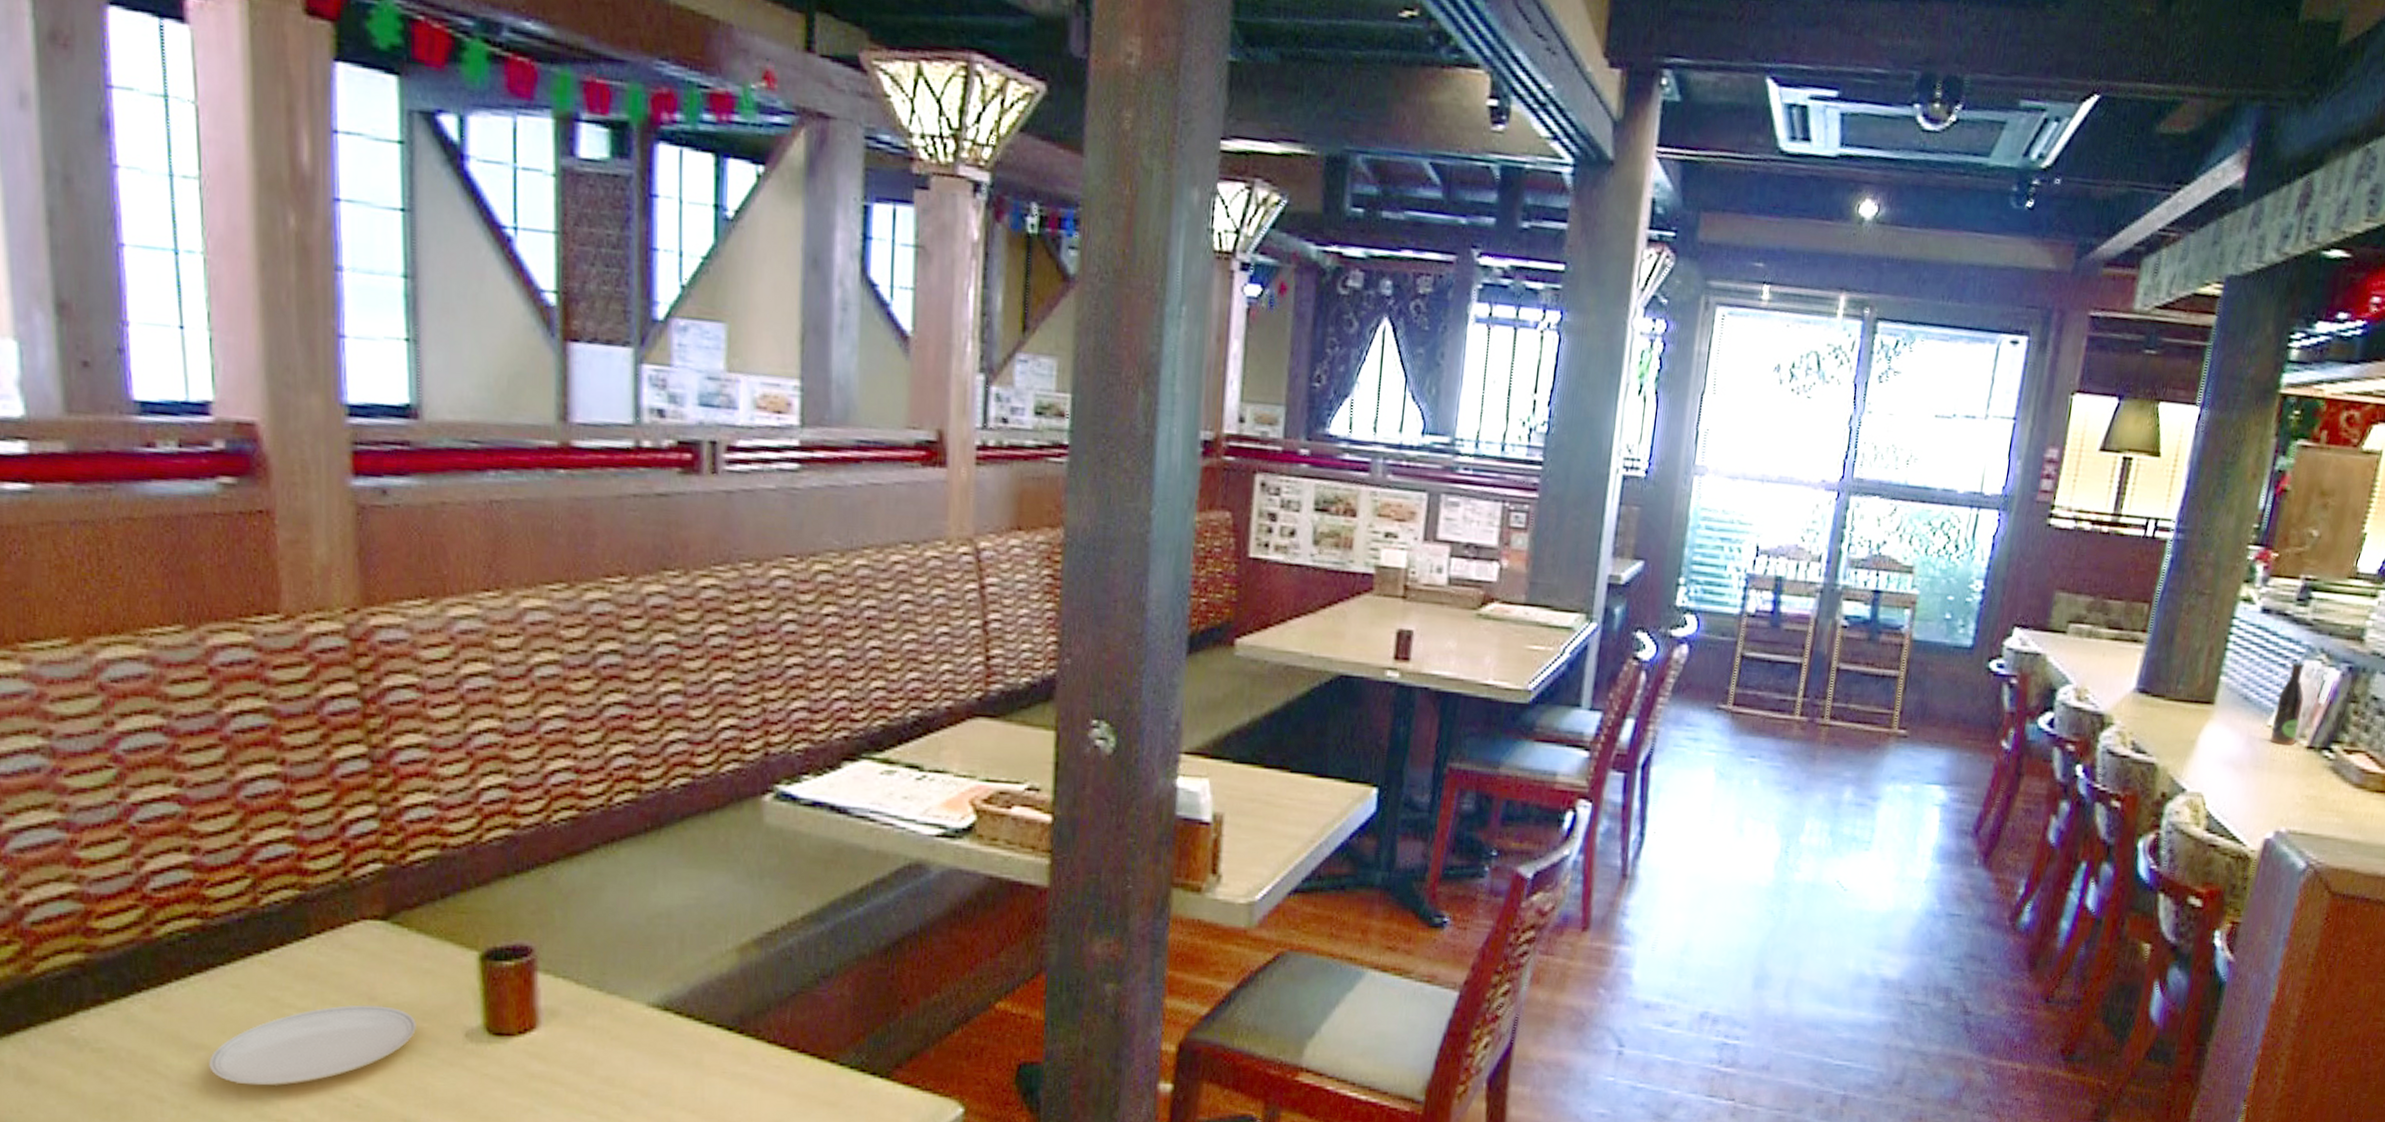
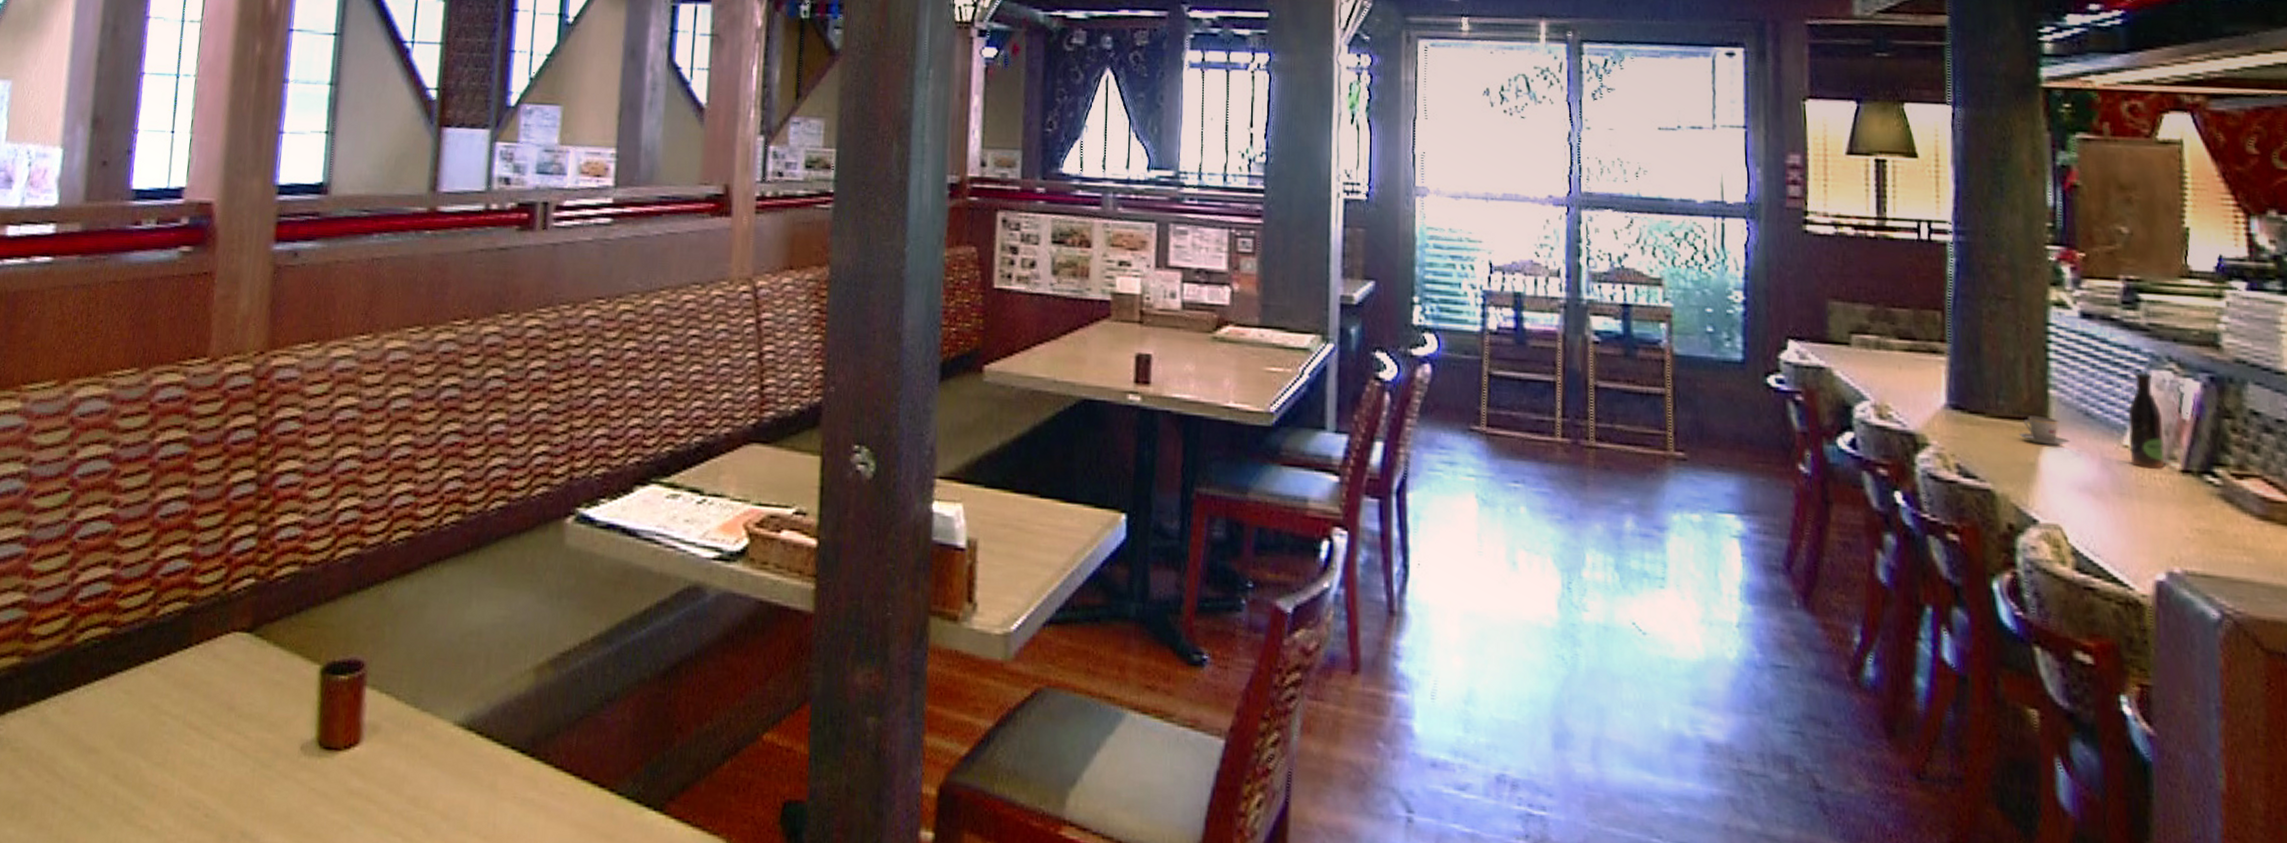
plate: present [209,1005,416,1086] -> none [96,714,263,792]
teacup: none [2188,699,2227,725] -> present [2019,416,2070,446]

